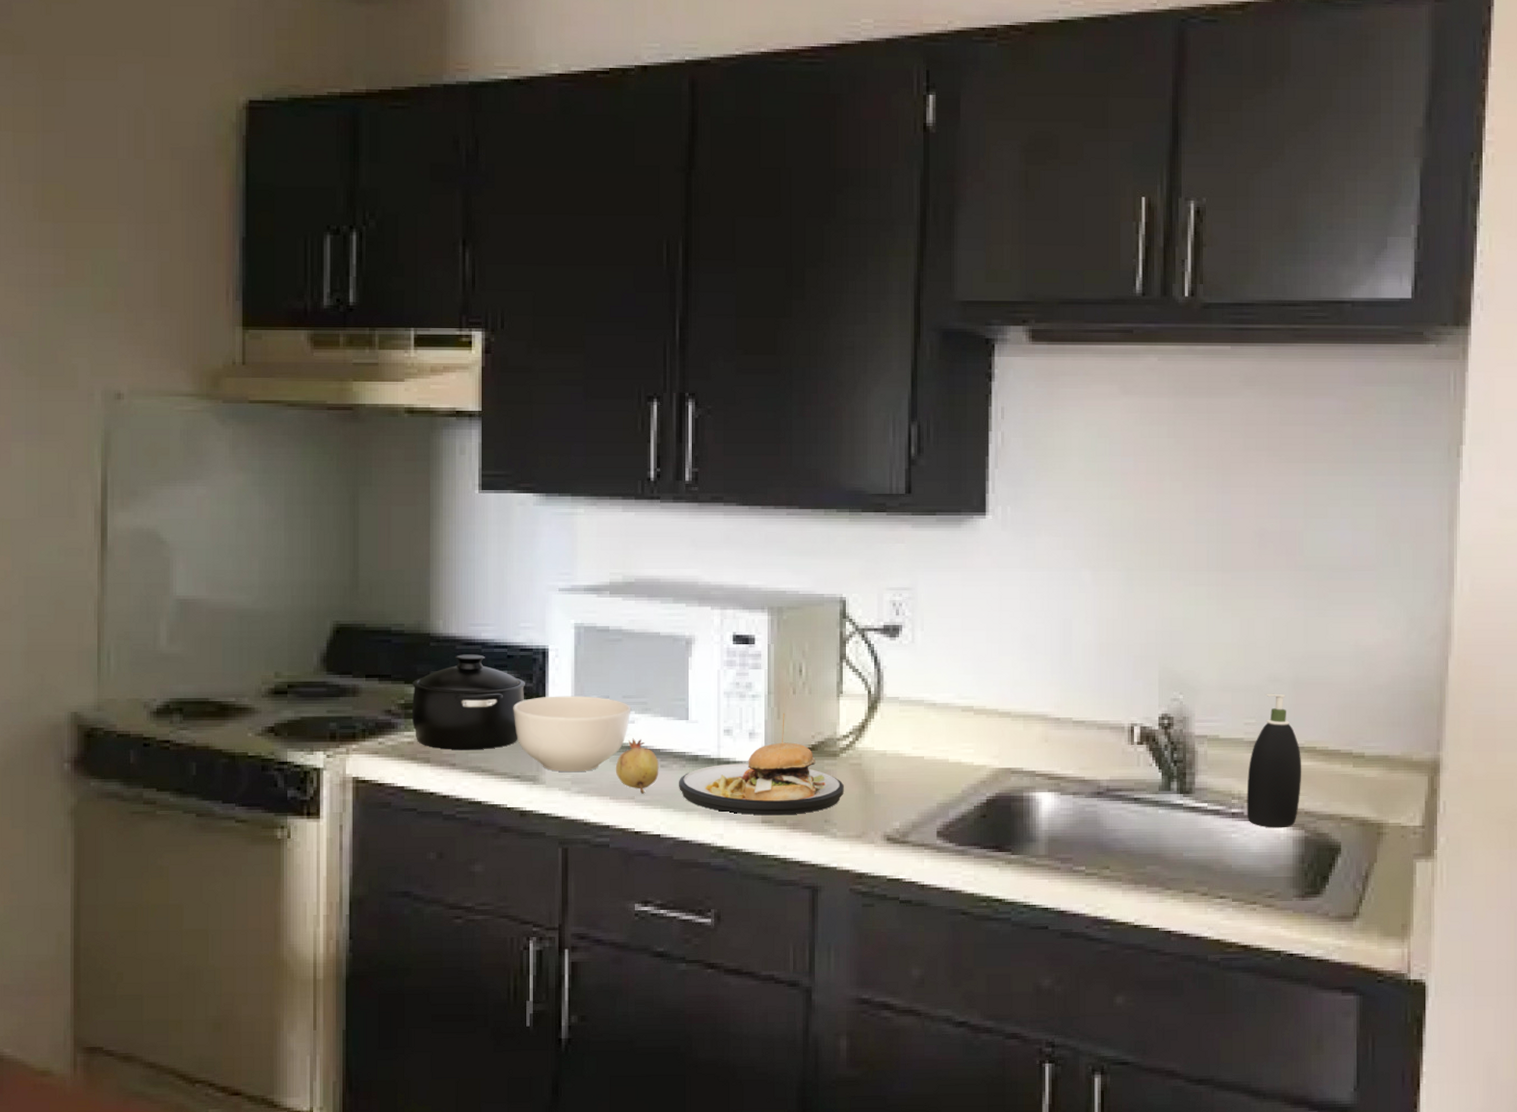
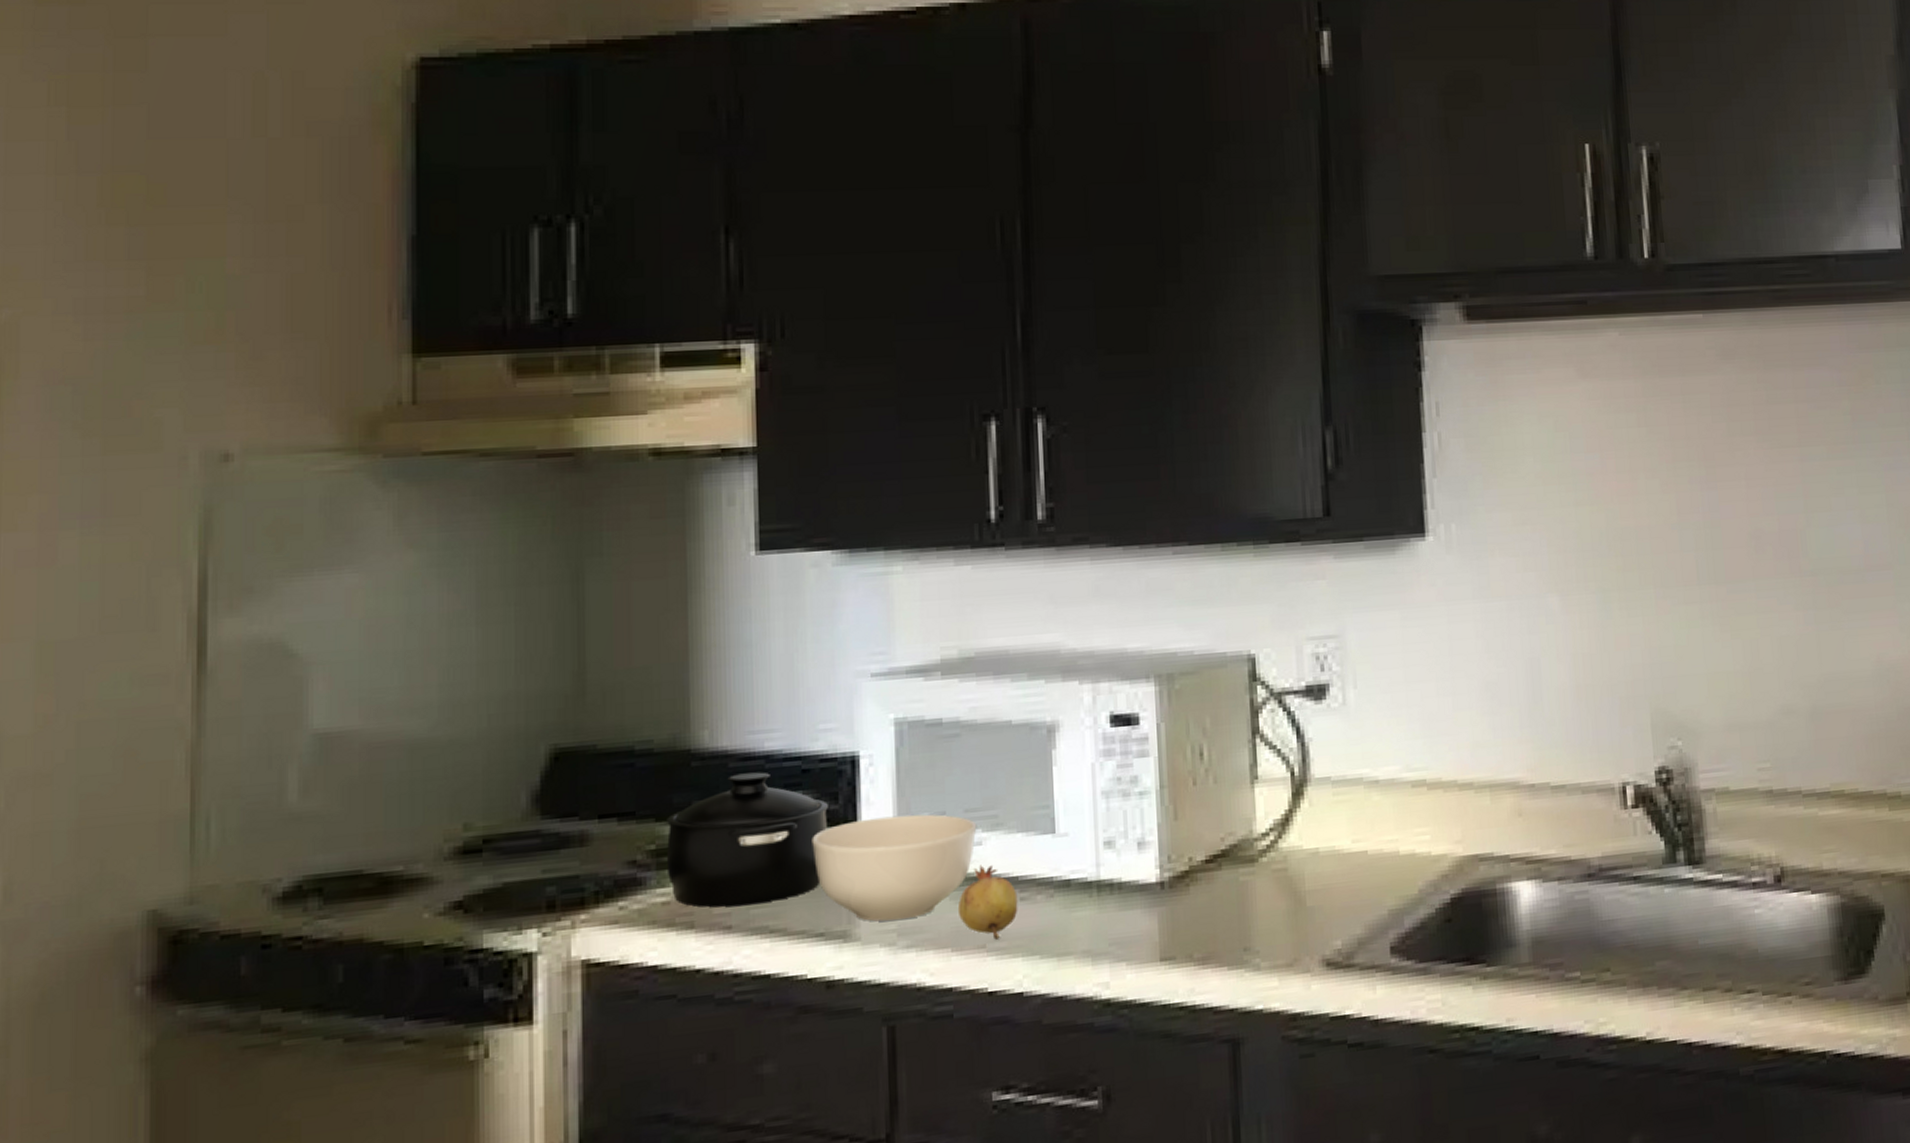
plate: present [679,713,844,816] -> none [1046,811,1267,953]
soap dispenser: present [1246,693,1302,828] -> none [1767,728,1831,897]

